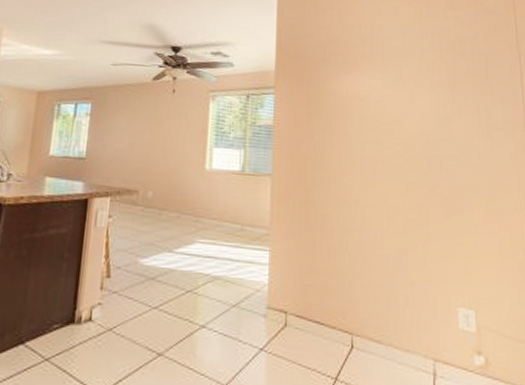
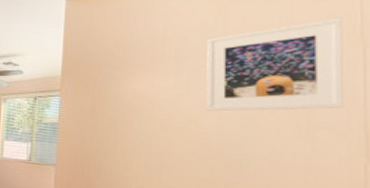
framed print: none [407,27,511,112] -> present [206,18,345,112]

